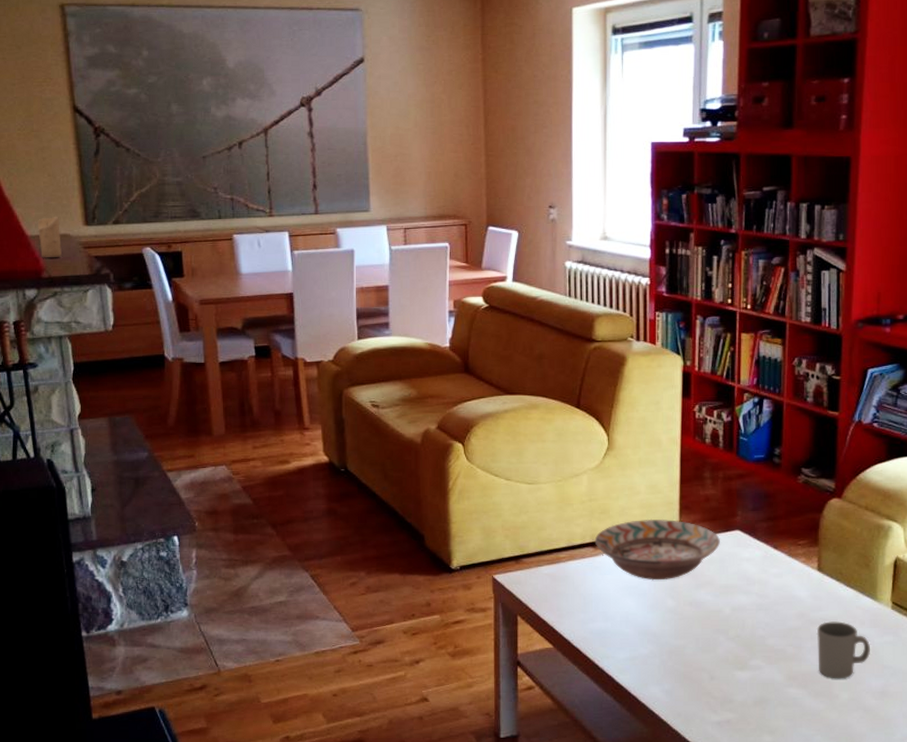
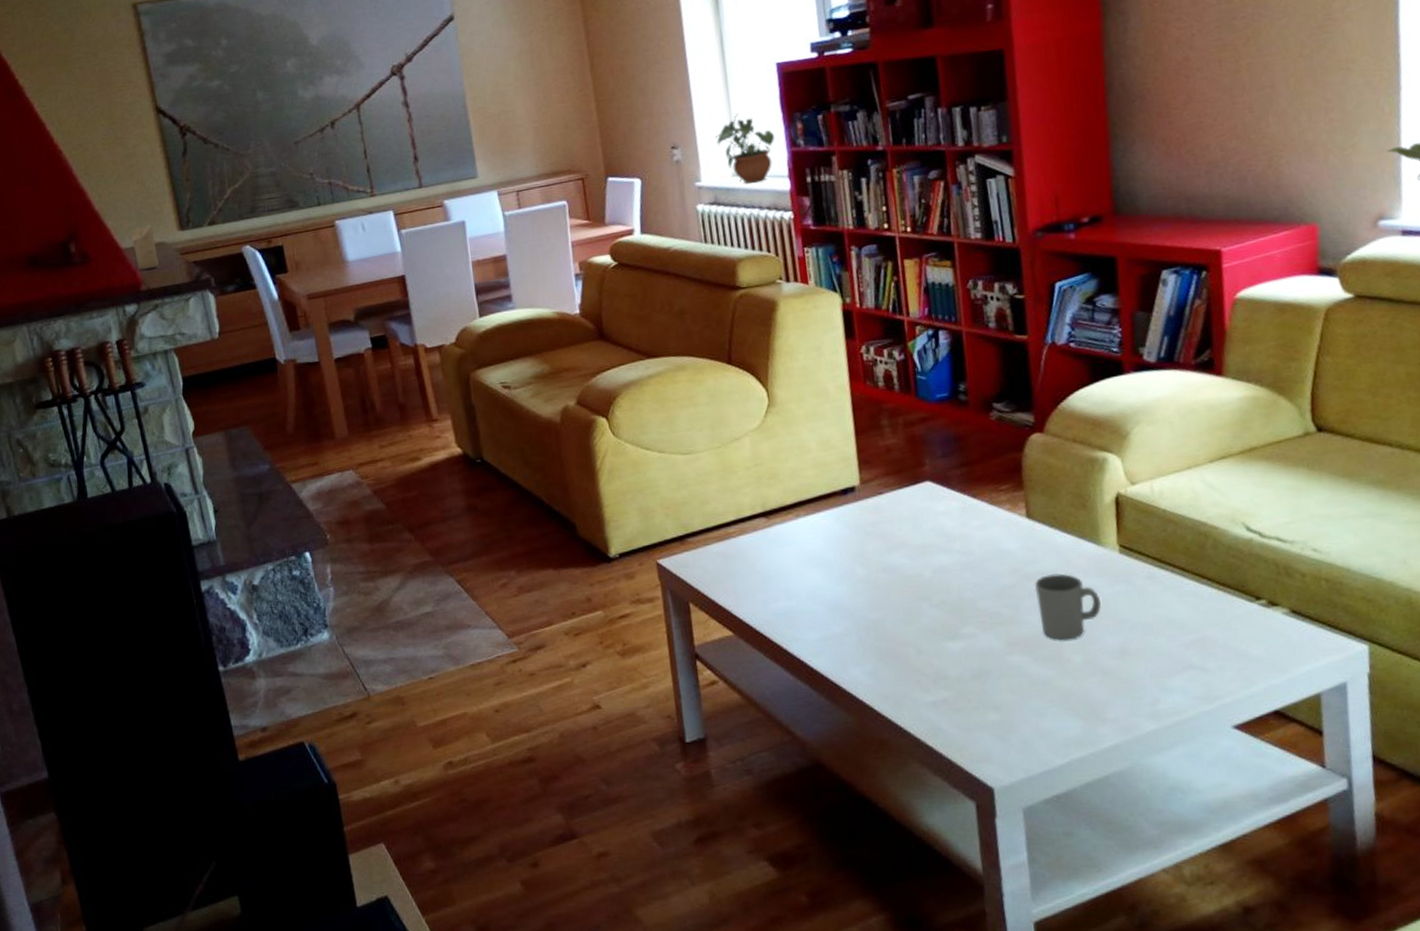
potted plant: none [589,183,642,248] -> present [715,113,775,184]
decorative bowl: present [594,519,720,581] -> none [765,477,910,548]

